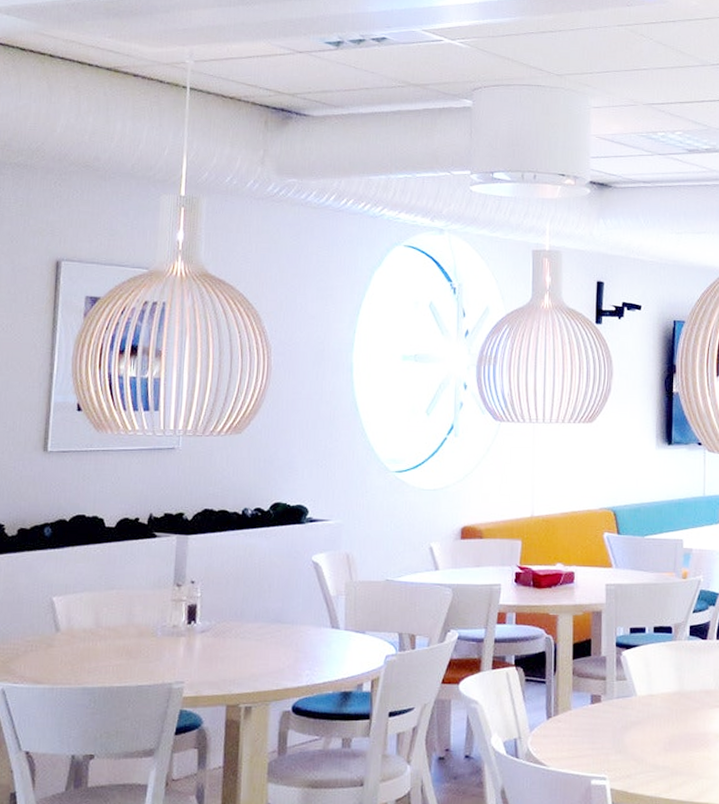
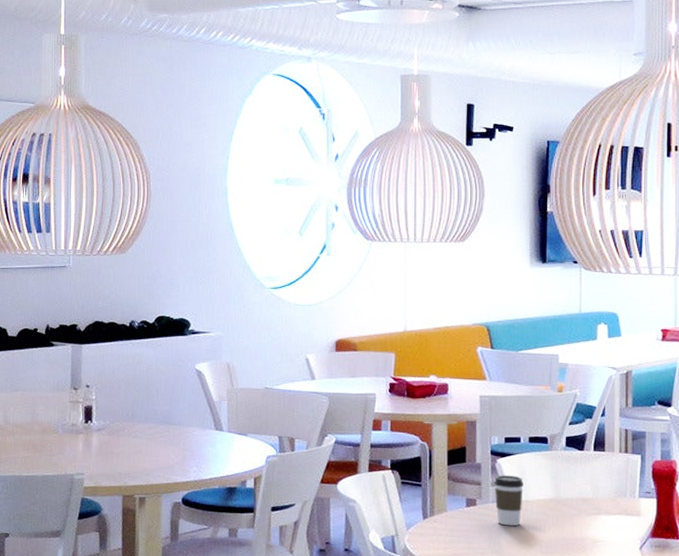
coffee cup: none [619,668,648,723] -> present [494,475,523,526]

